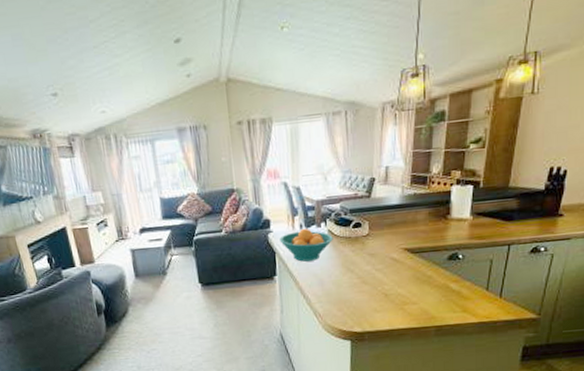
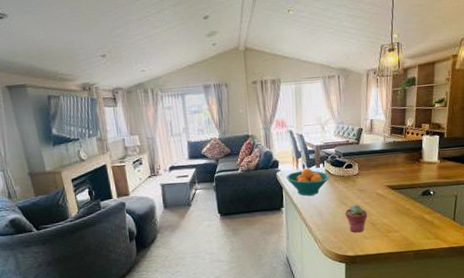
potted succulent: none [351,271,379,305] -> present [345,204,367,233]

